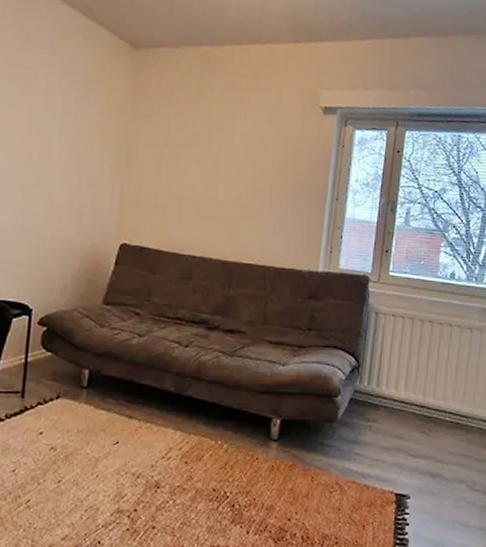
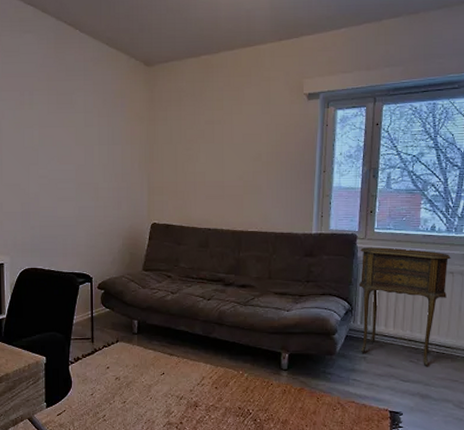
side table: none [367,292,470,438] -> present [358,247,451,366]

